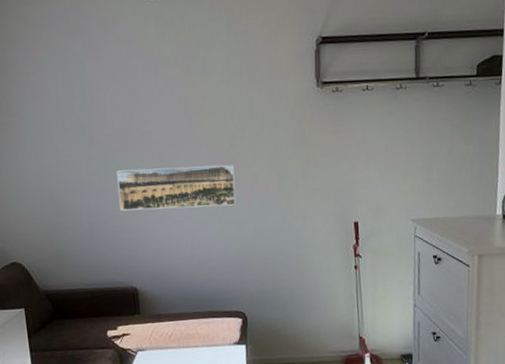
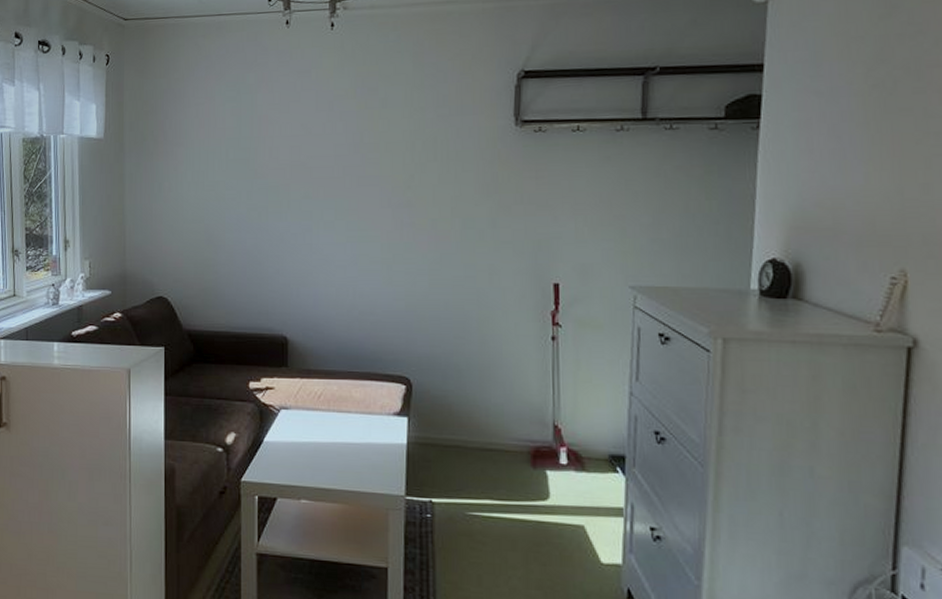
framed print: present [117,164,236,211] -> none [277,206,410,253]

